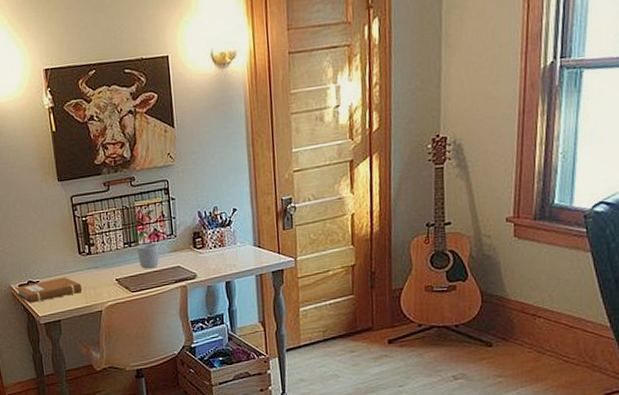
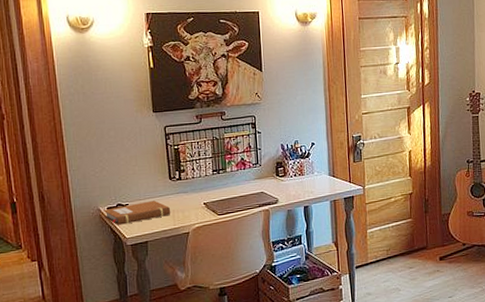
mug: present [137,243,160,269] -> none [225,171,245,194]

